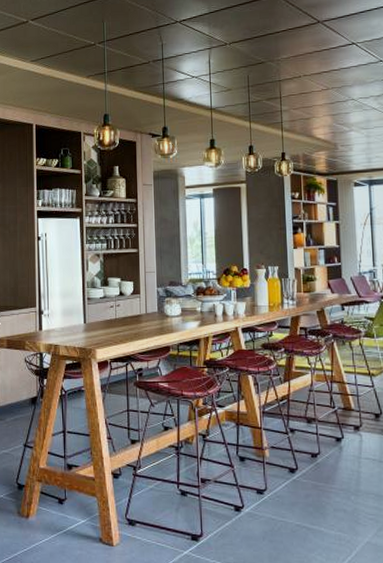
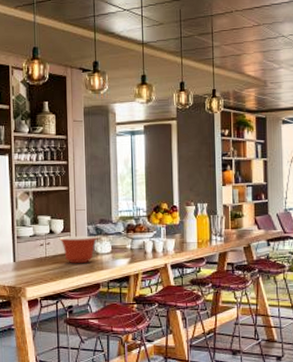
mixing bowl: none [129,298,168,325] -> present [59,235,98,263]

